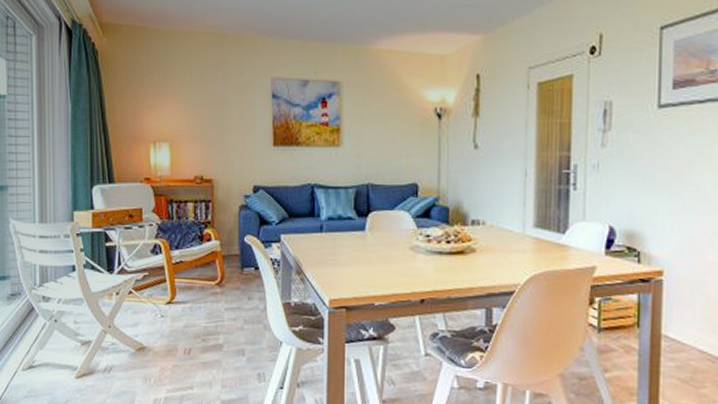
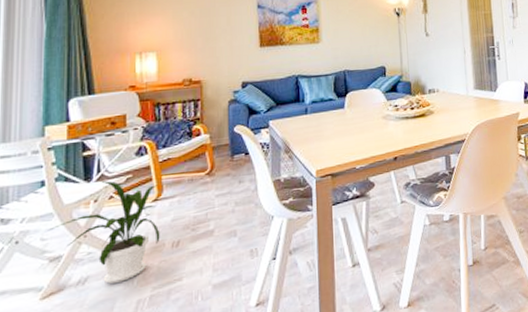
house plant: none [79,275,174,378] -> present [48,181,160,284]

